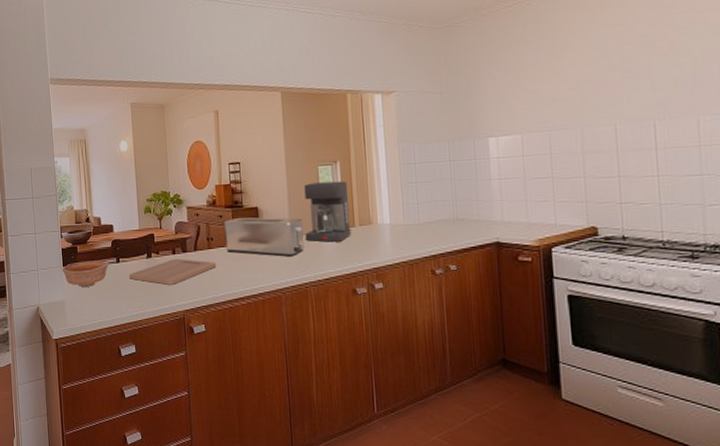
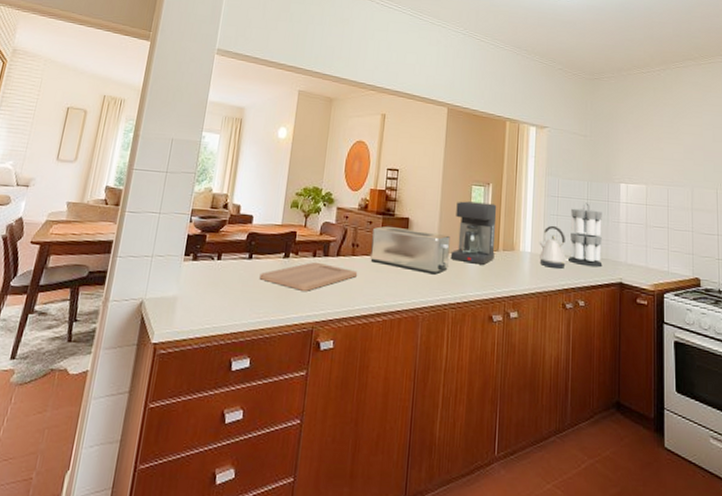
bowl: present [62,261,109,287] -> none [182,252,240,283]
kettle: none [398,193,433,236] -> present [539,225,567,269]
spice rack: none [432,163,474,230] -> present [568,201,603,268]

